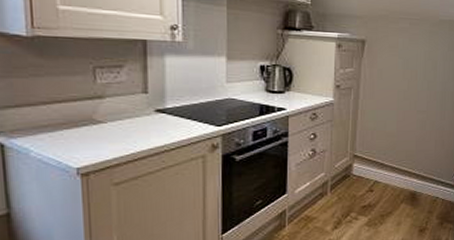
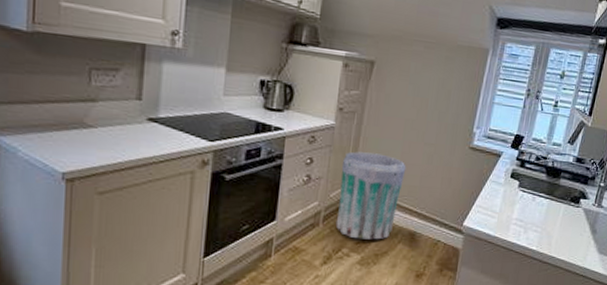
trash can: none [342,124,402,203] -> present [335,151,406,240]

